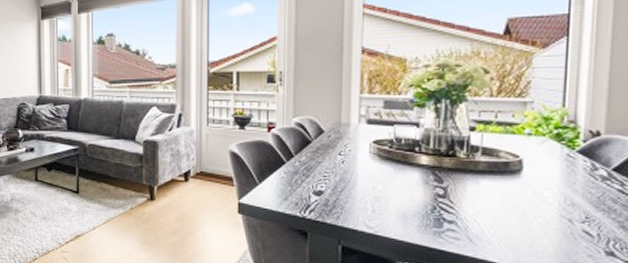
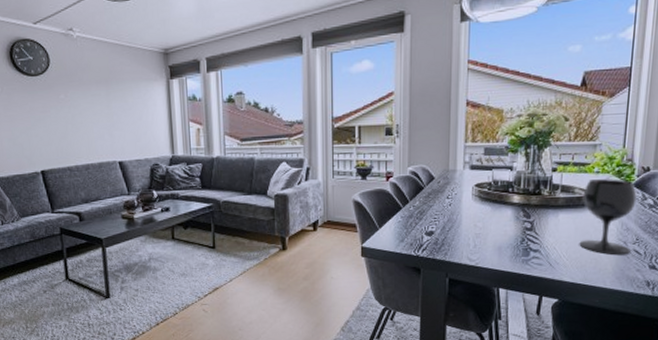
wine glass: none [508,143,584,235] -> present [579,179,637,254]

